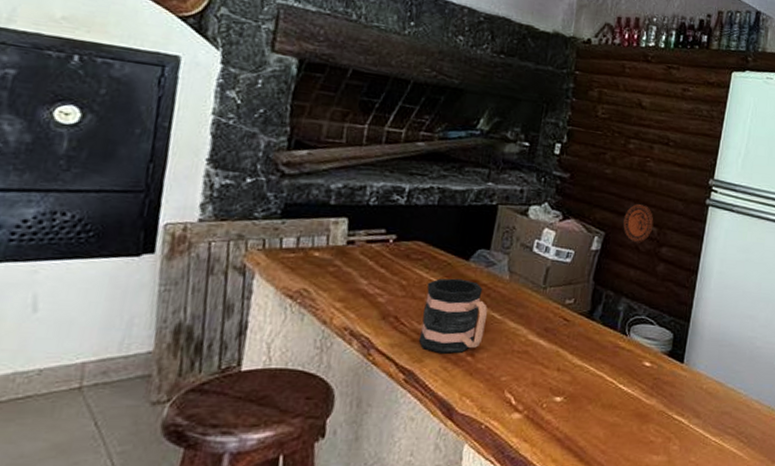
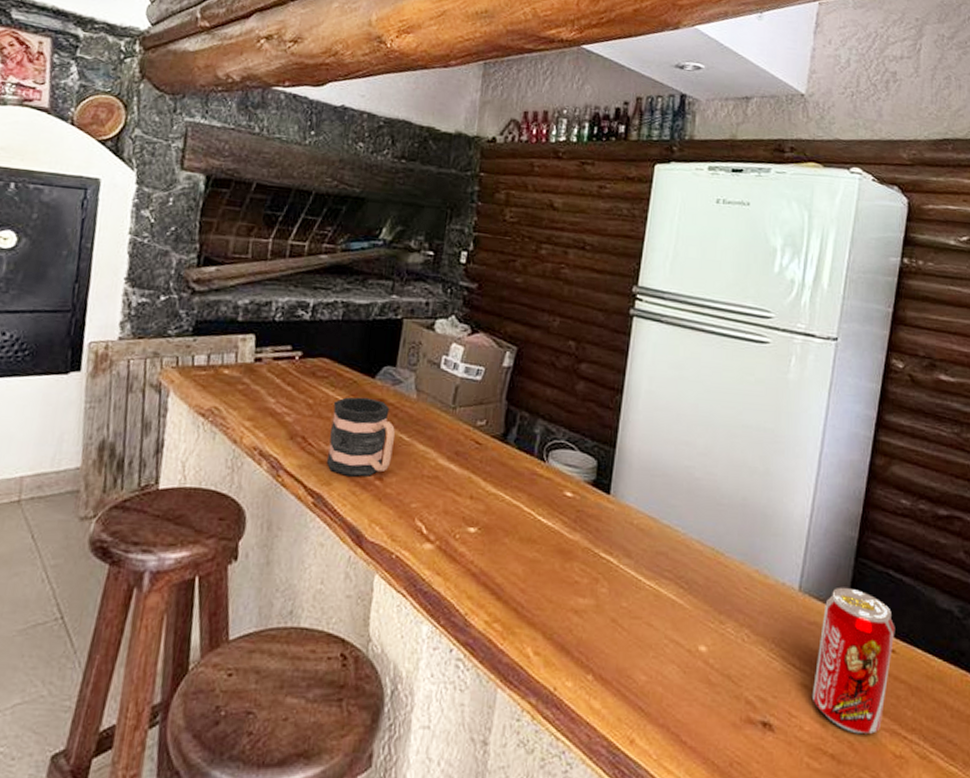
decorative plate: present [622,203,654,243] -> none [536,314,571,359]

